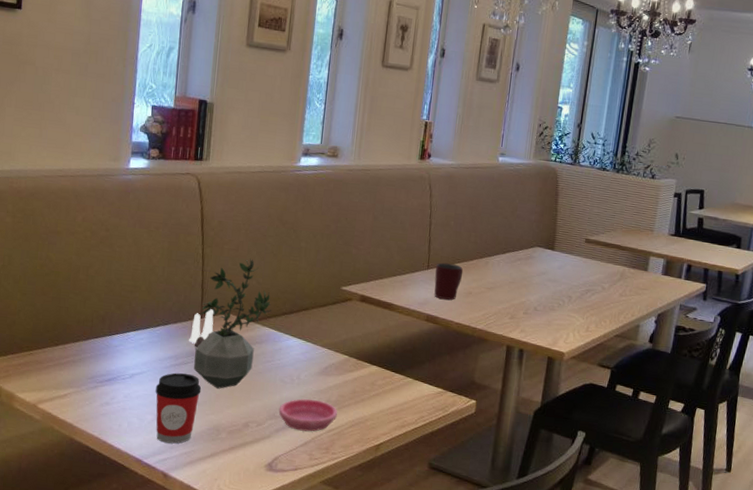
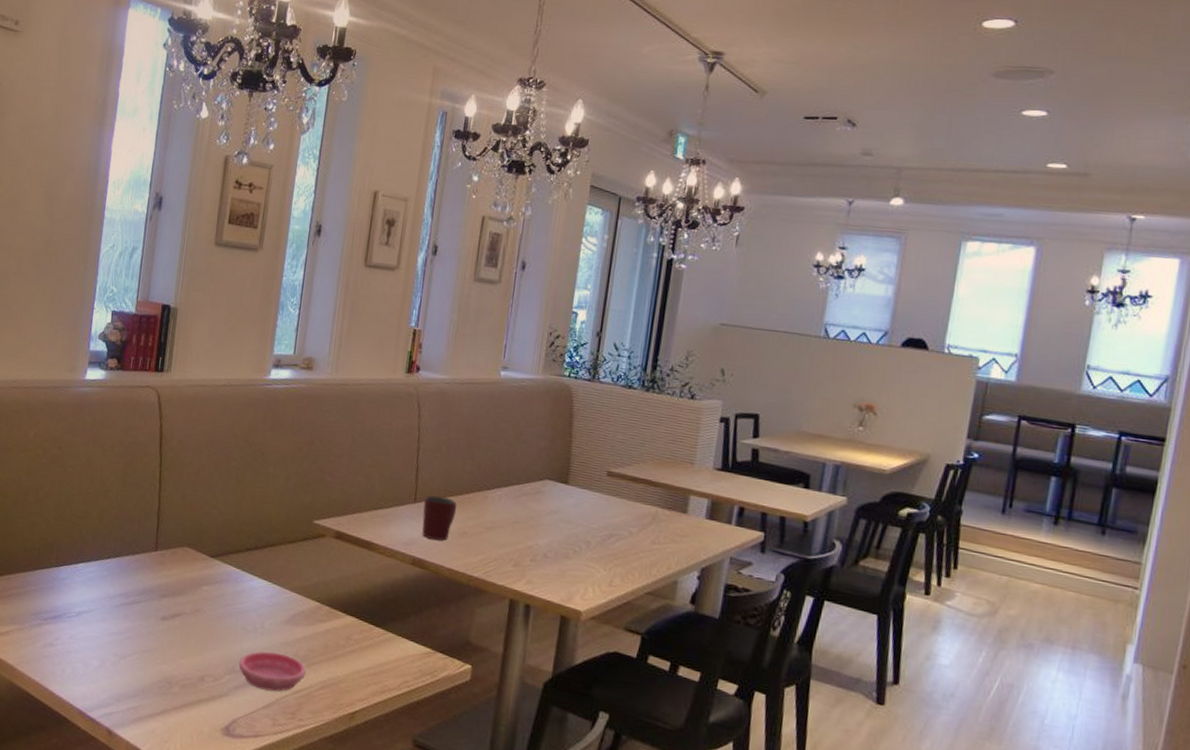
coffee cup: present [155,372,202,444] -> none [102,612,154,696]
salt and pepper shaker set: present [189,309,214,347] -> none [141,541,170,585]
potted plant: present [194,258,272,389] -> none [146,484,235,634]

